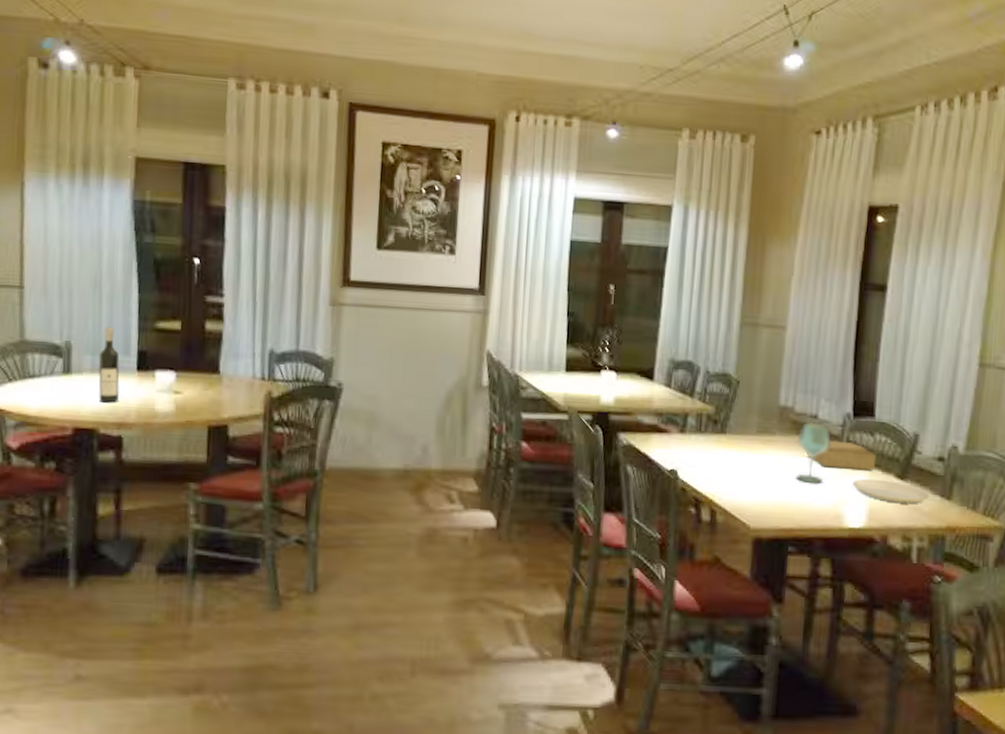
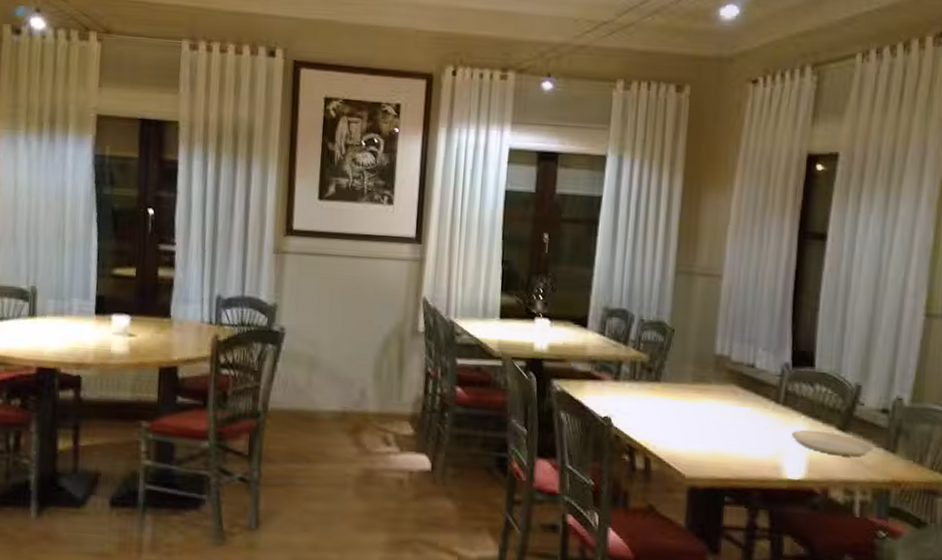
bottle: present [98,326,120,403] -> none [60,273,80,344]
wine glass: present [796,421,831,483] -> none [733,371,769,433]
napkin holder: present [806,440,877,471] -> none [742,390,817,422]

